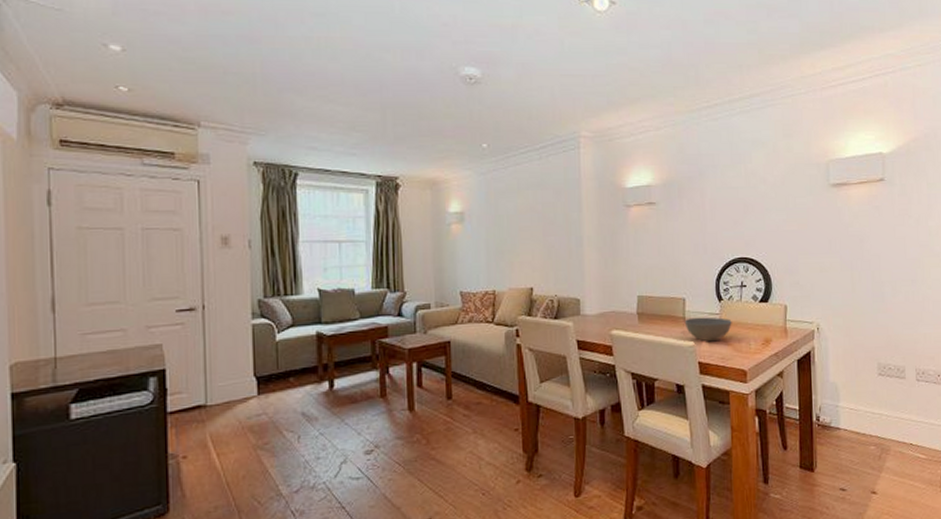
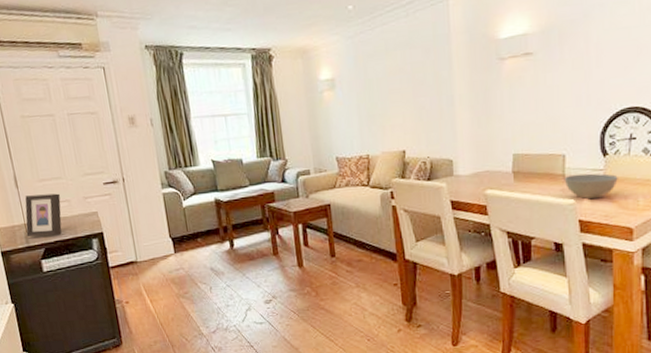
picture frame: none [55,320,115,375] -> present [25,193,62,237]

